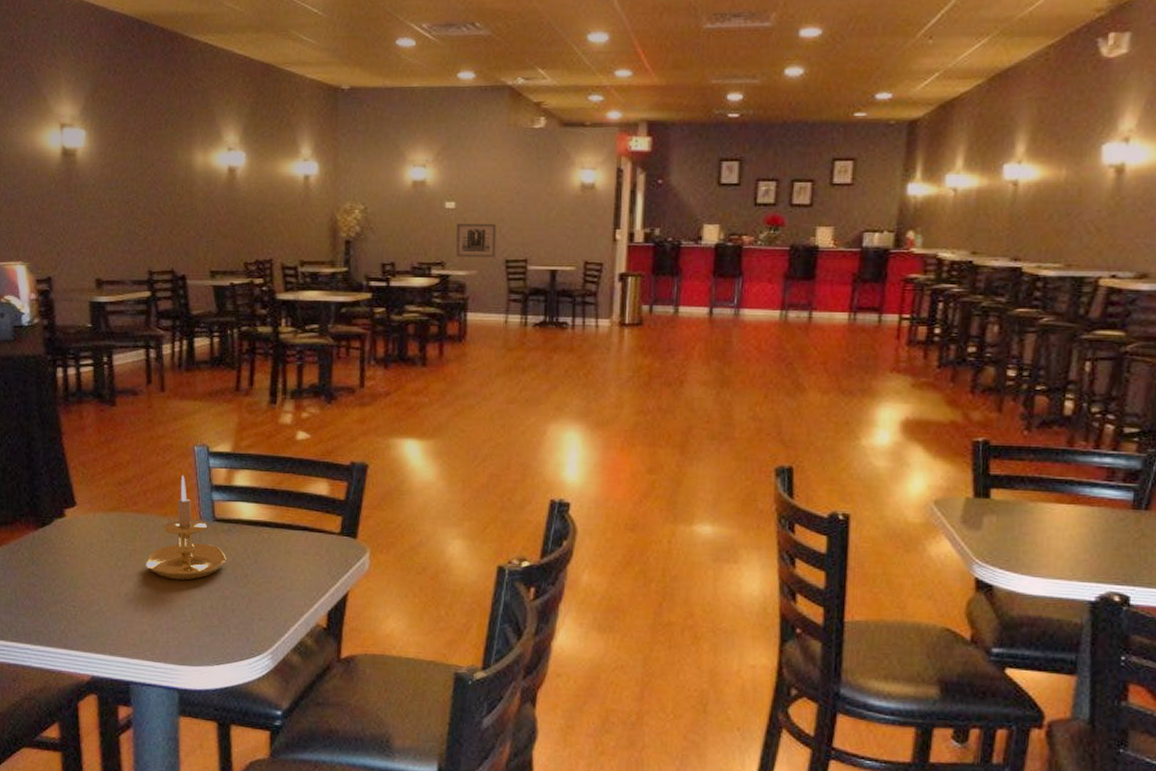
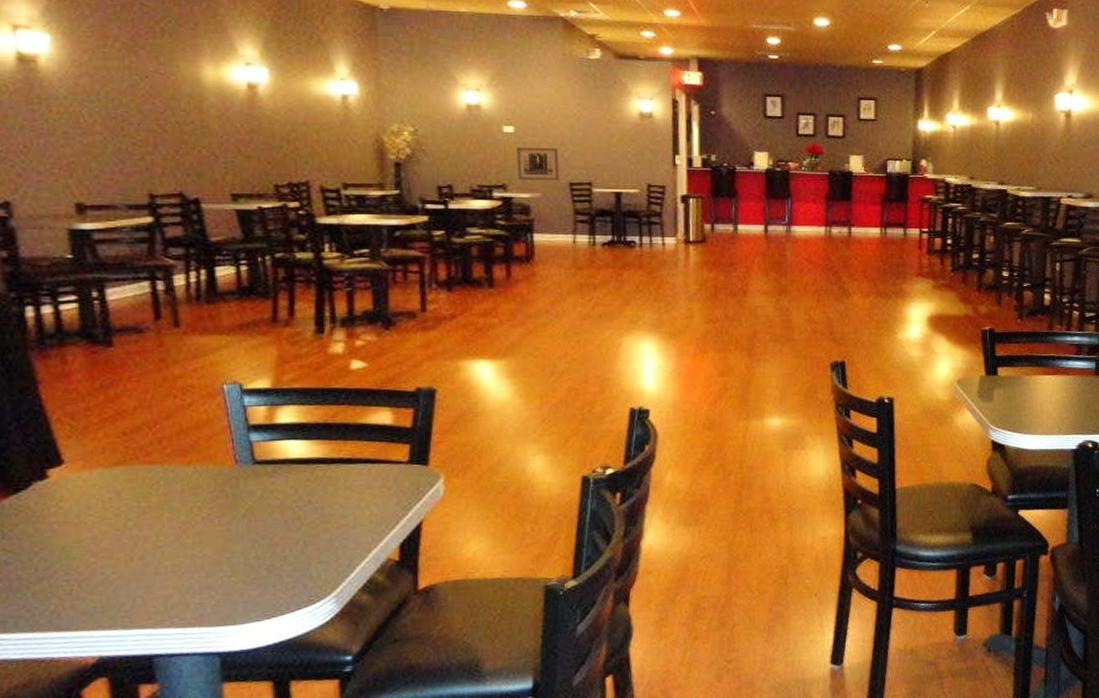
candle holder: present [146,475,226,581] -> none [166,417,273,534]

